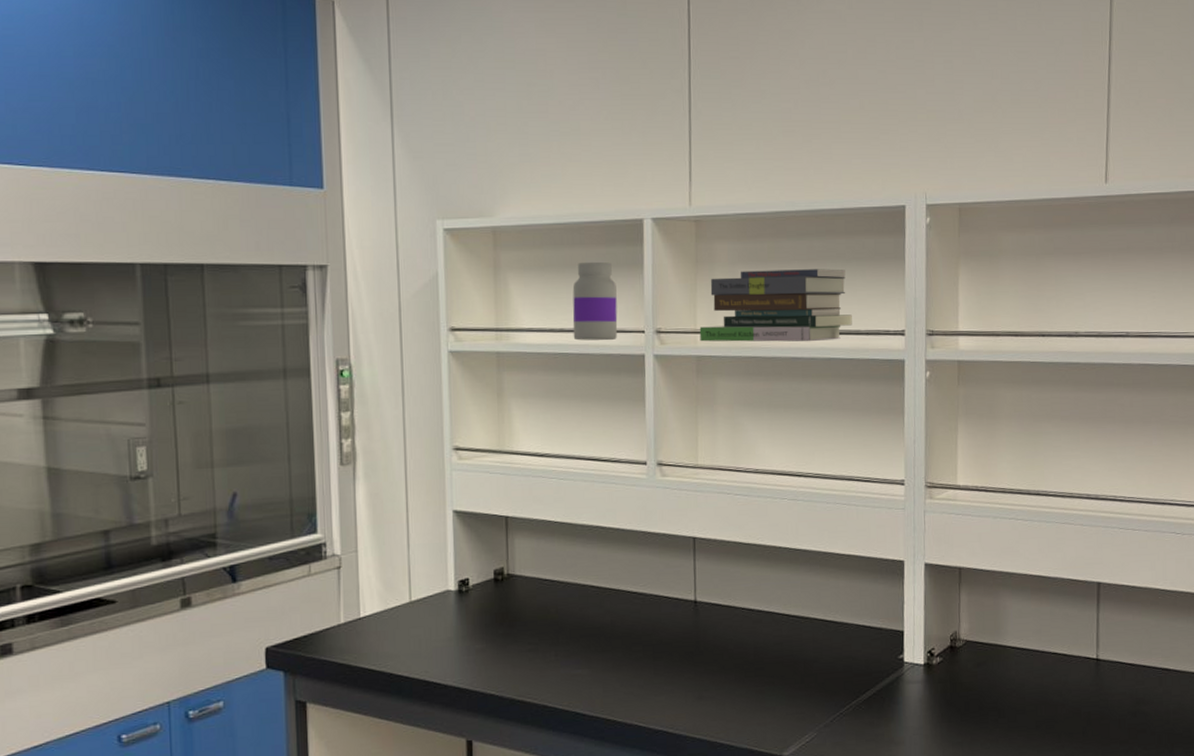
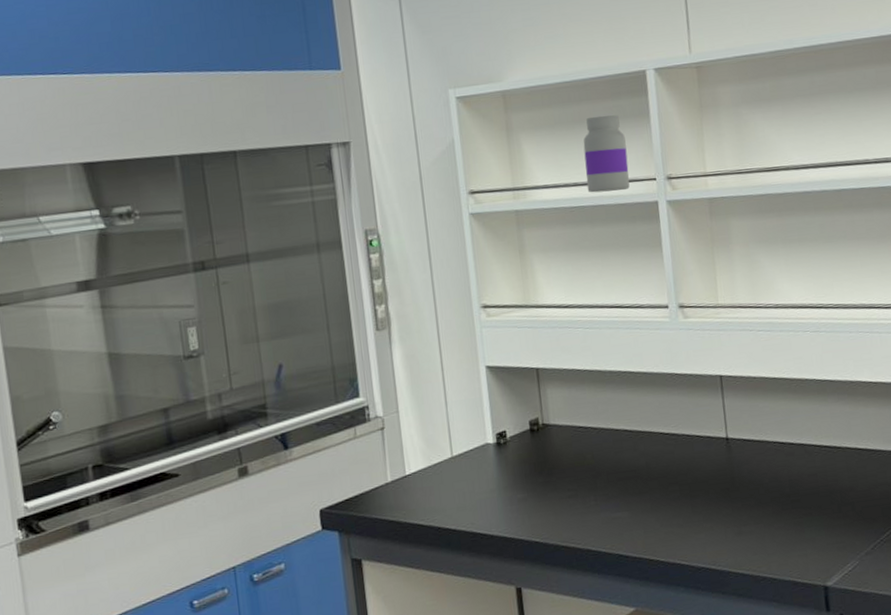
books: present [699,269,852,342] -> none [709,101,860,184]

